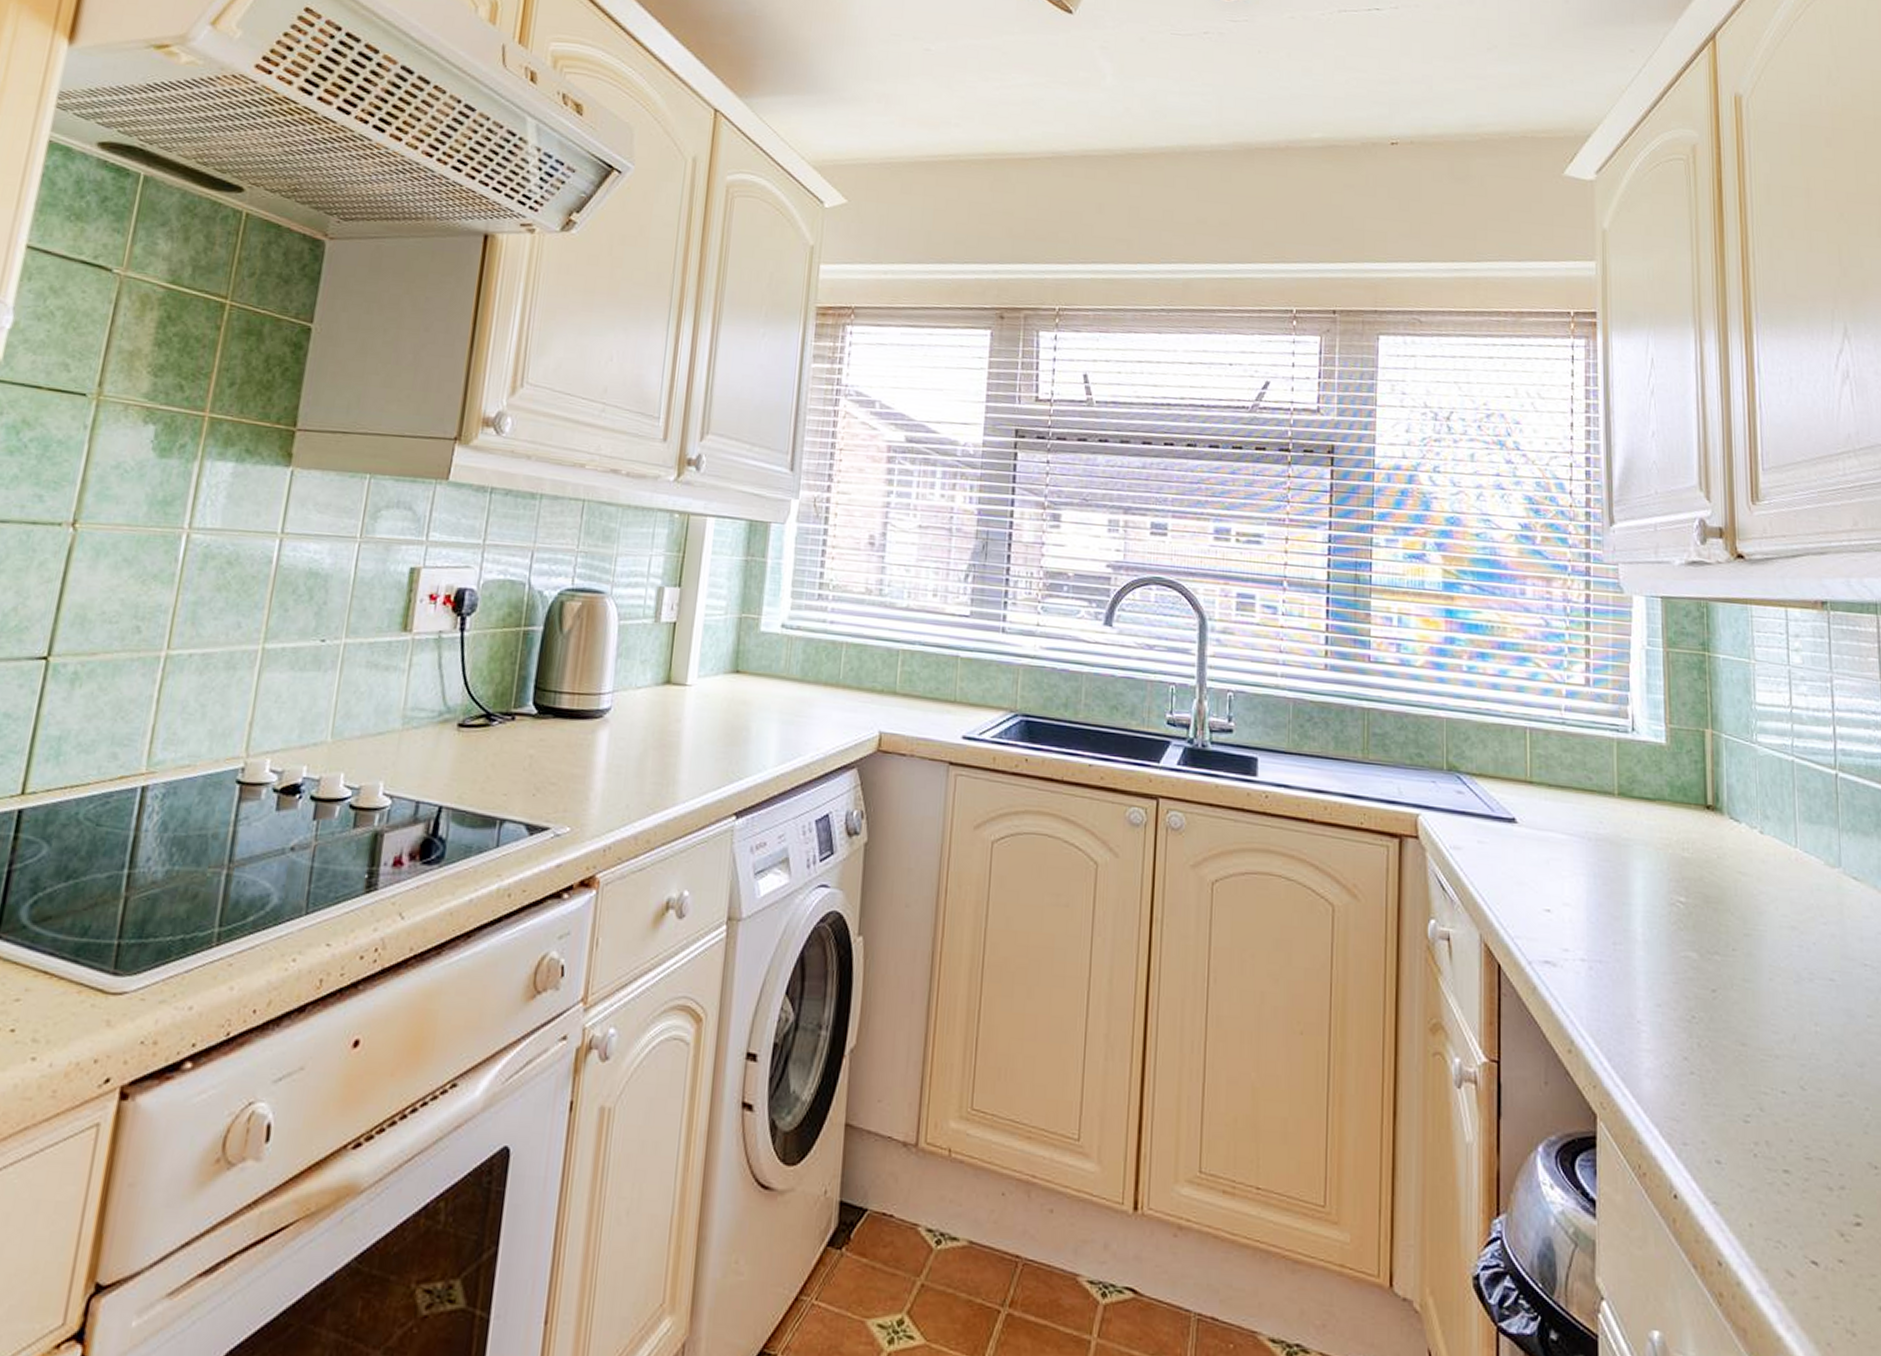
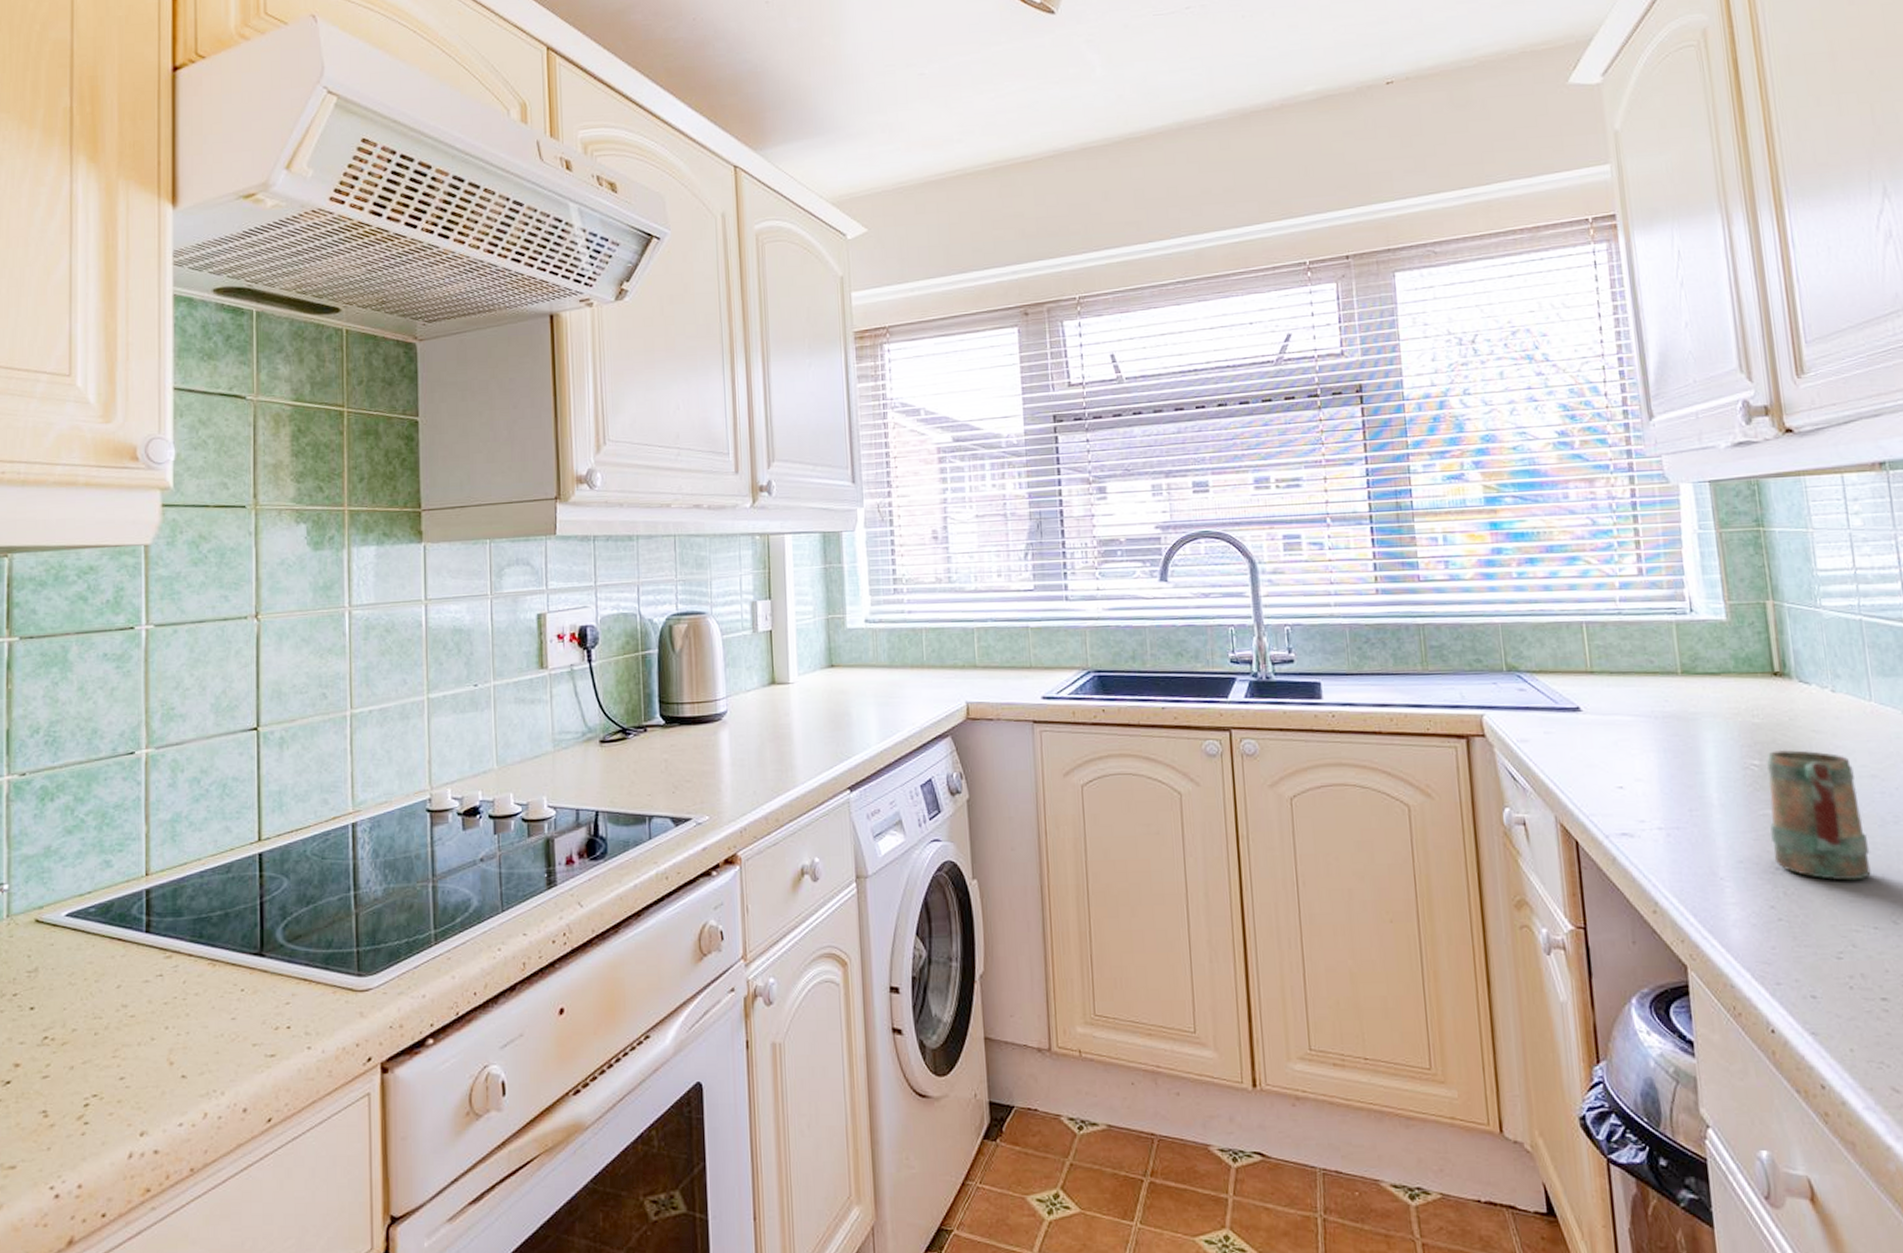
mug: none [1690,888,1784,1038] -> present [1767,749,1871,881]

